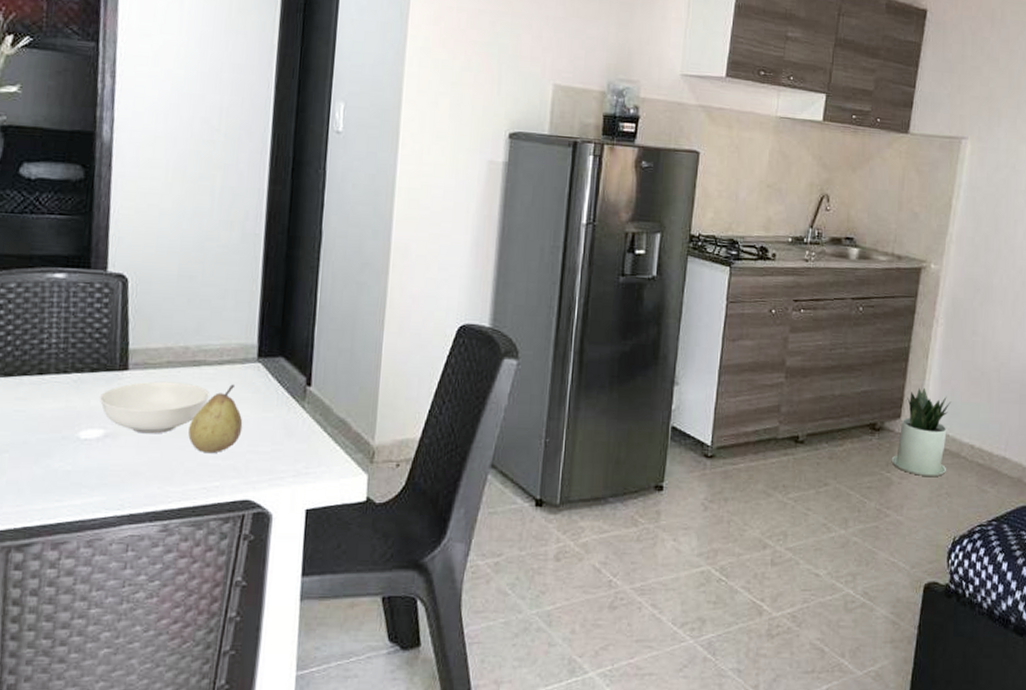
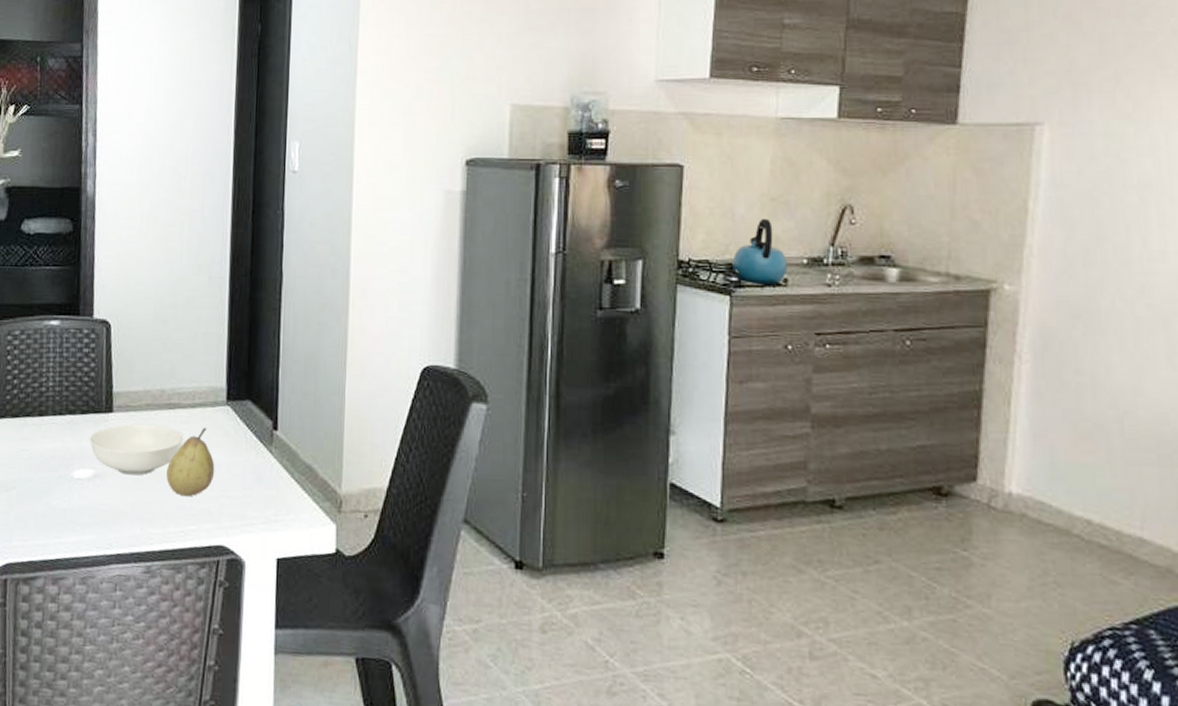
kettle: none [733,203,776,260] -> present [732,219,787,286]
planter: present [891,387,952,477] -> none [967,442,1052,560]

